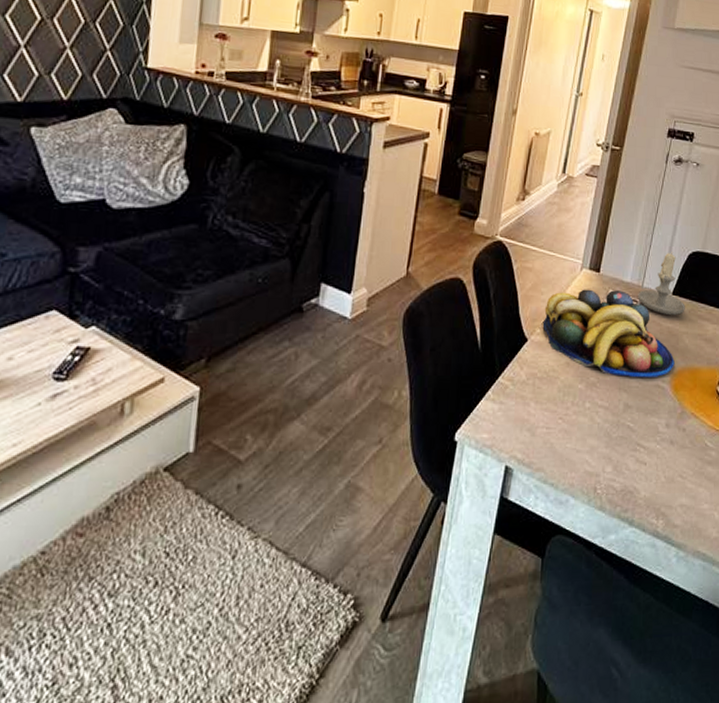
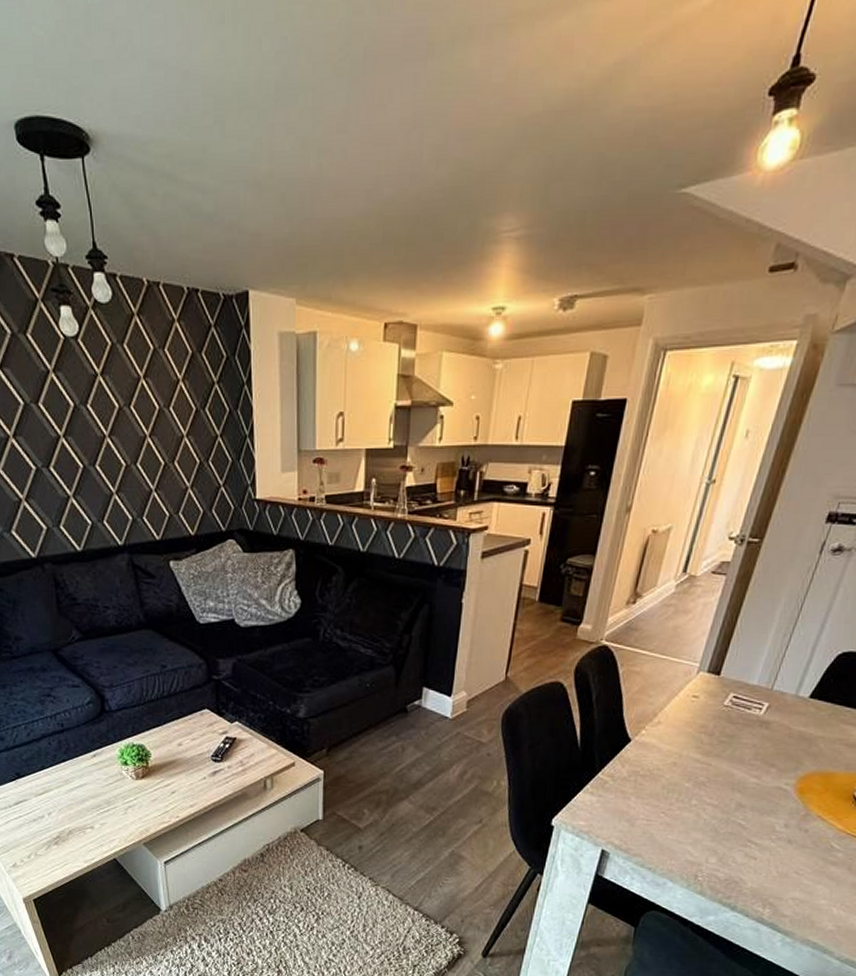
fruit bowl: present [542,289,675,377] -> none [648,692,804,780]
candle: present [638,252,685,316] -> none [764,653,825,720]

